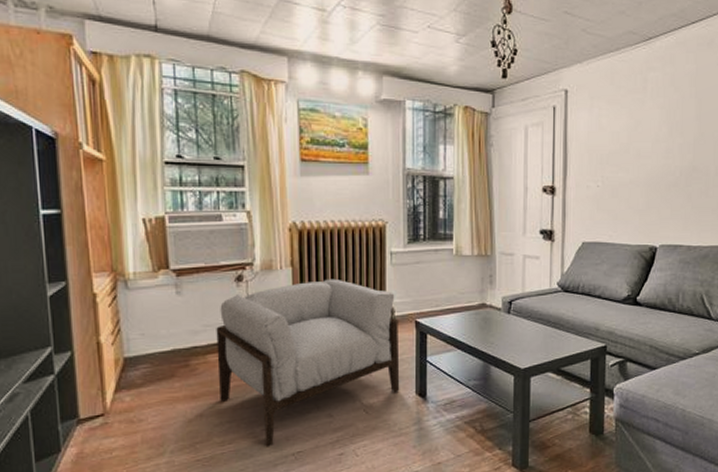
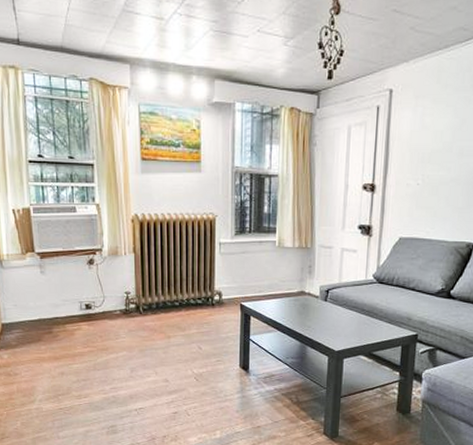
armchair: present [216,278,400,447] -> none [73,264,226,403]

